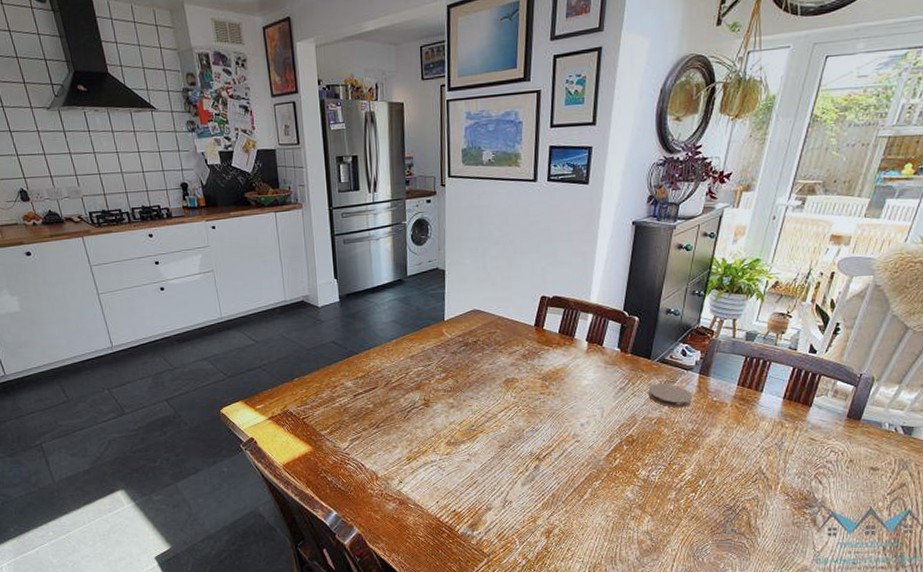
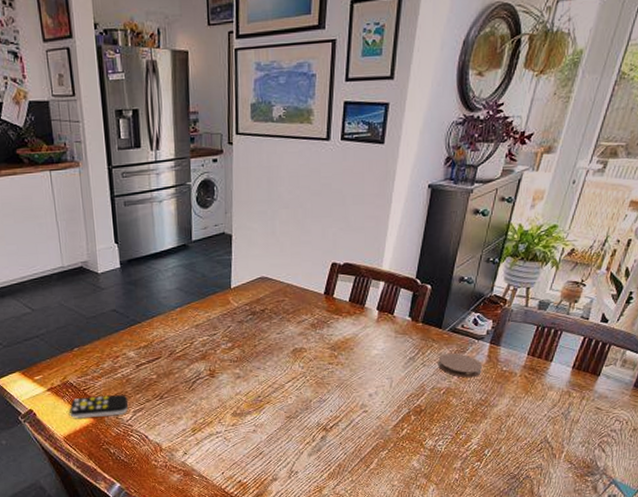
remote control: none [289,423,346,447] -> present [69,394,129,419]

